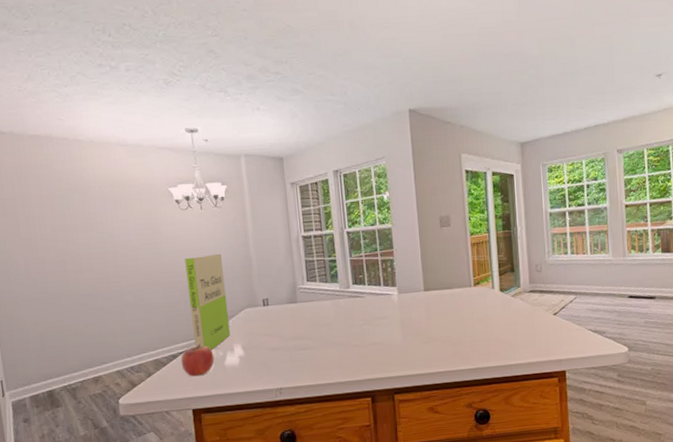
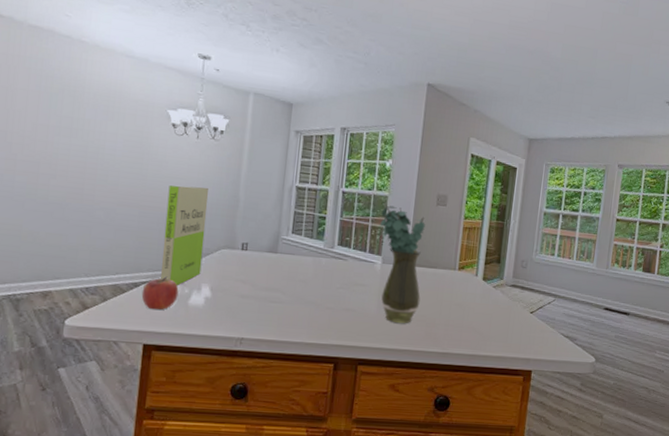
vase: none [388,234,443,349] -> present [380,202,425,324]

